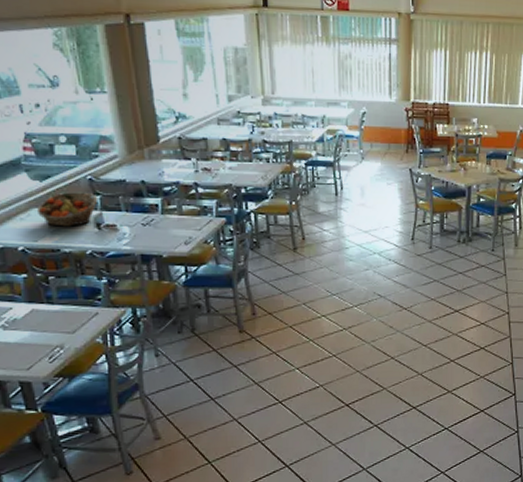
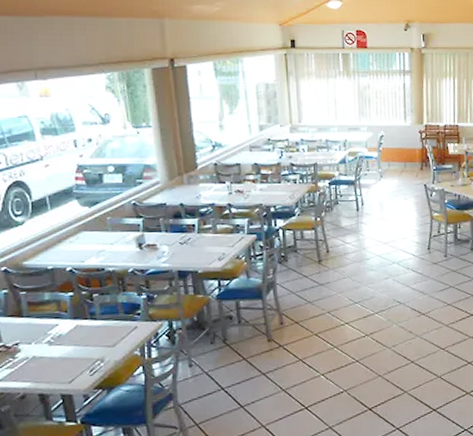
fruit basket: present [36,192,98,227] -> none [84,215,141,248]

